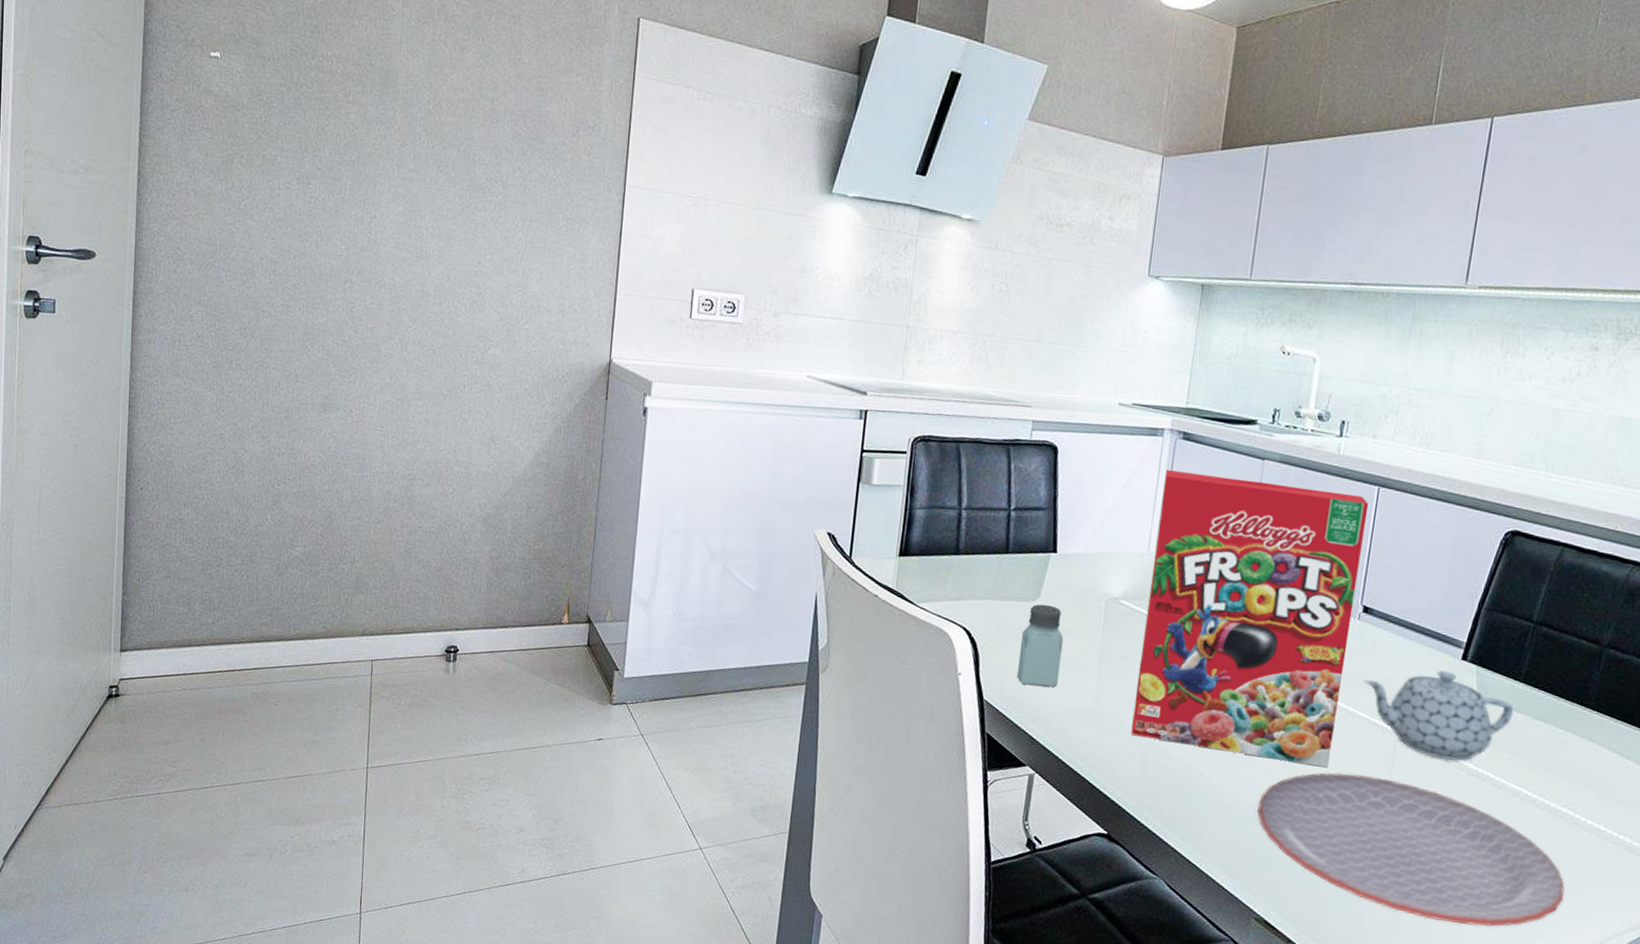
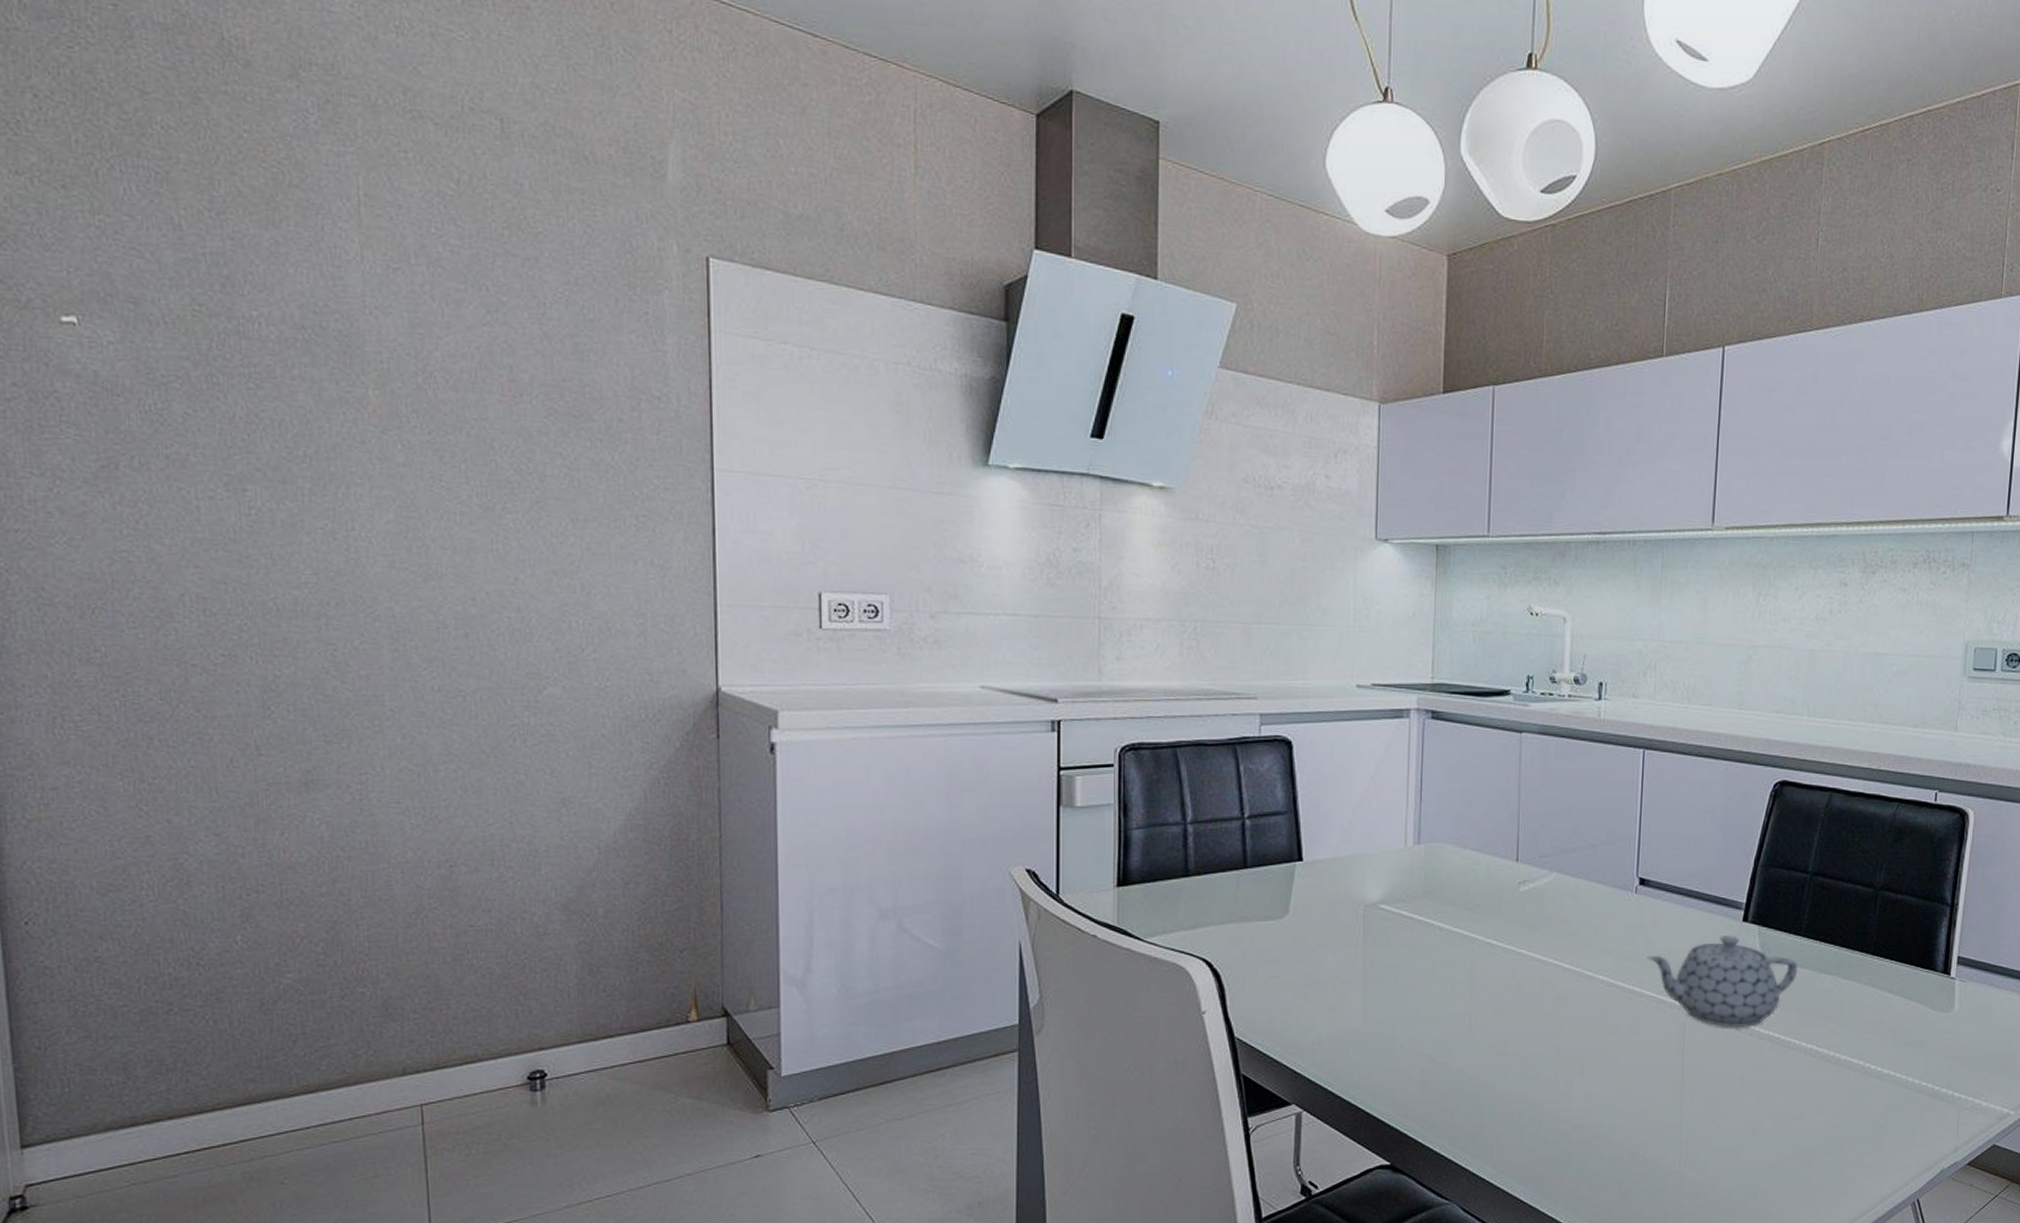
saltshaker: present [1016,604,1064,688] -> none [1270,920,1320,1014]
cereal box: present [1131,470,1369,768] -> none [1406,754,1635,1056]
plate: present [1257,772,1565,927] -> none [1550,1056,1862,1196]

